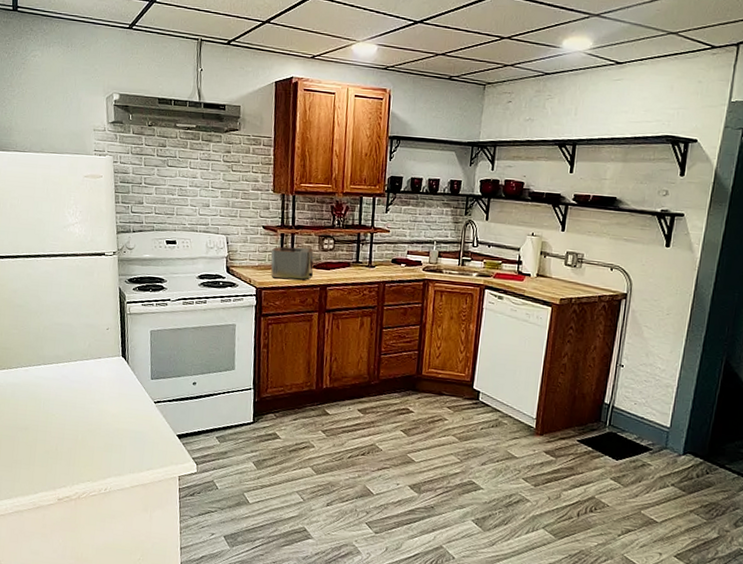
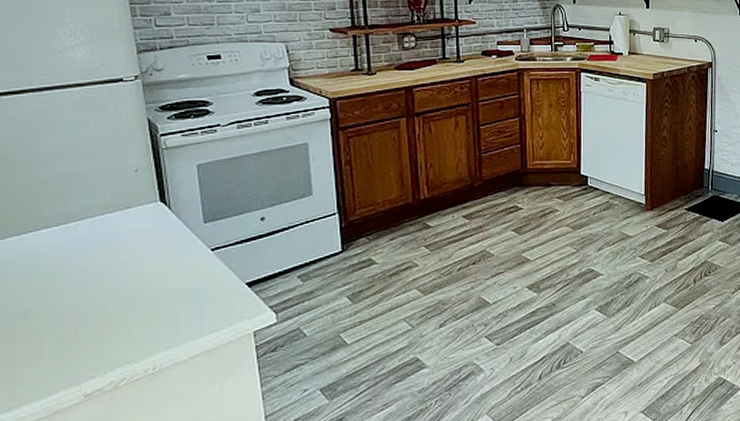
toaster: present [270,246,314,281] -> none [342,48,395,86]

